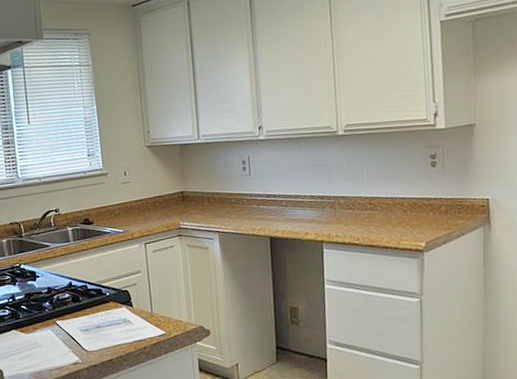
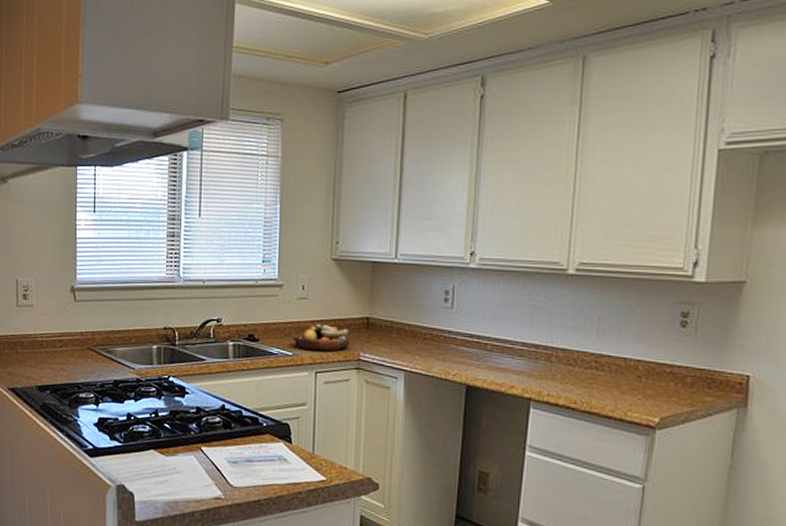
fruit bowl: none [121,202,171,226] -> present [292,323,351,352]

